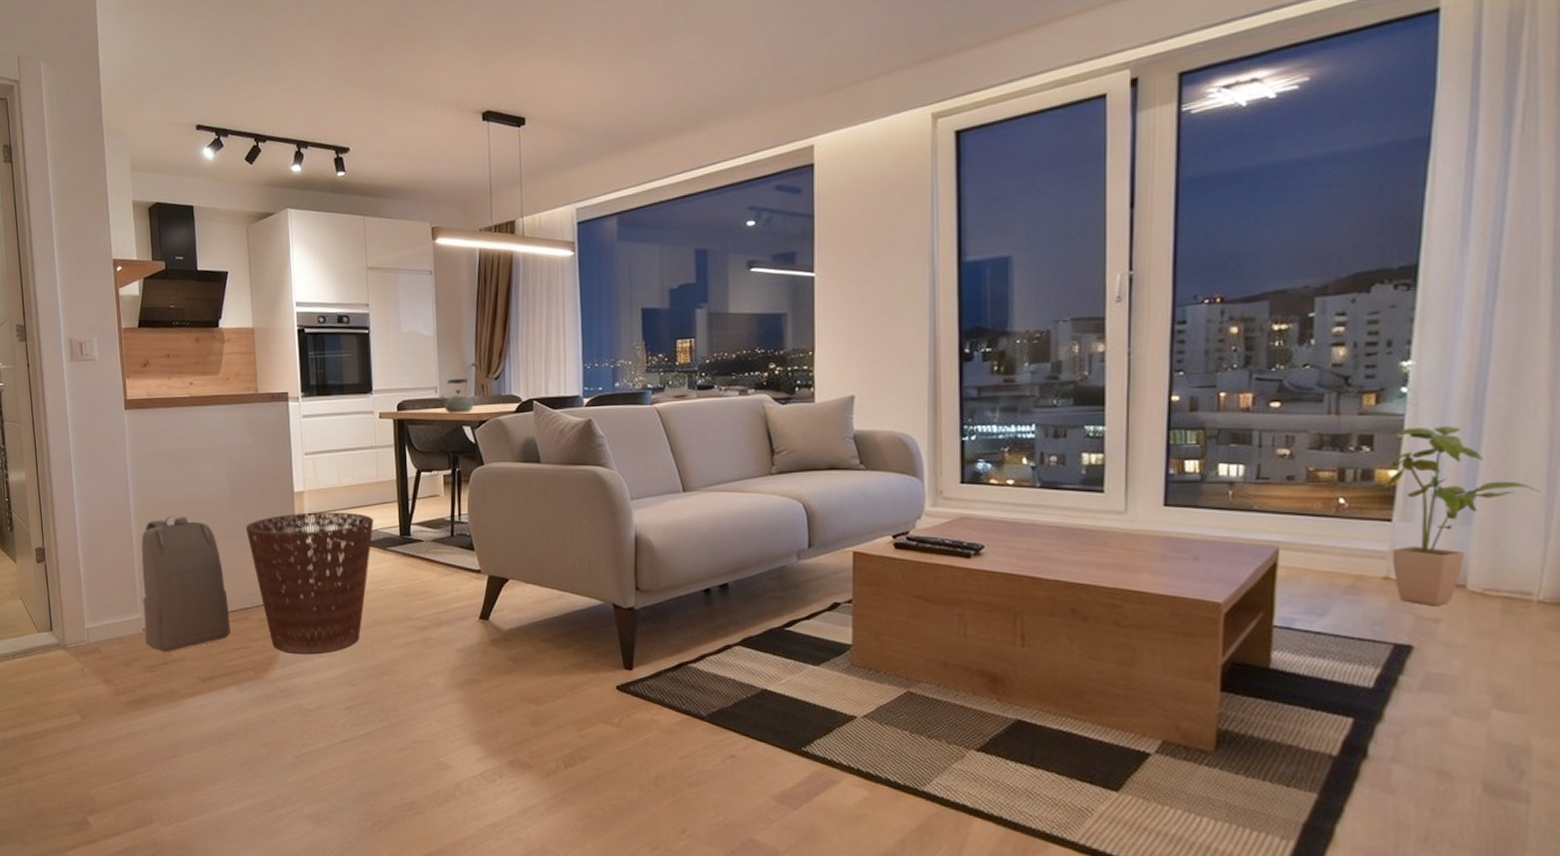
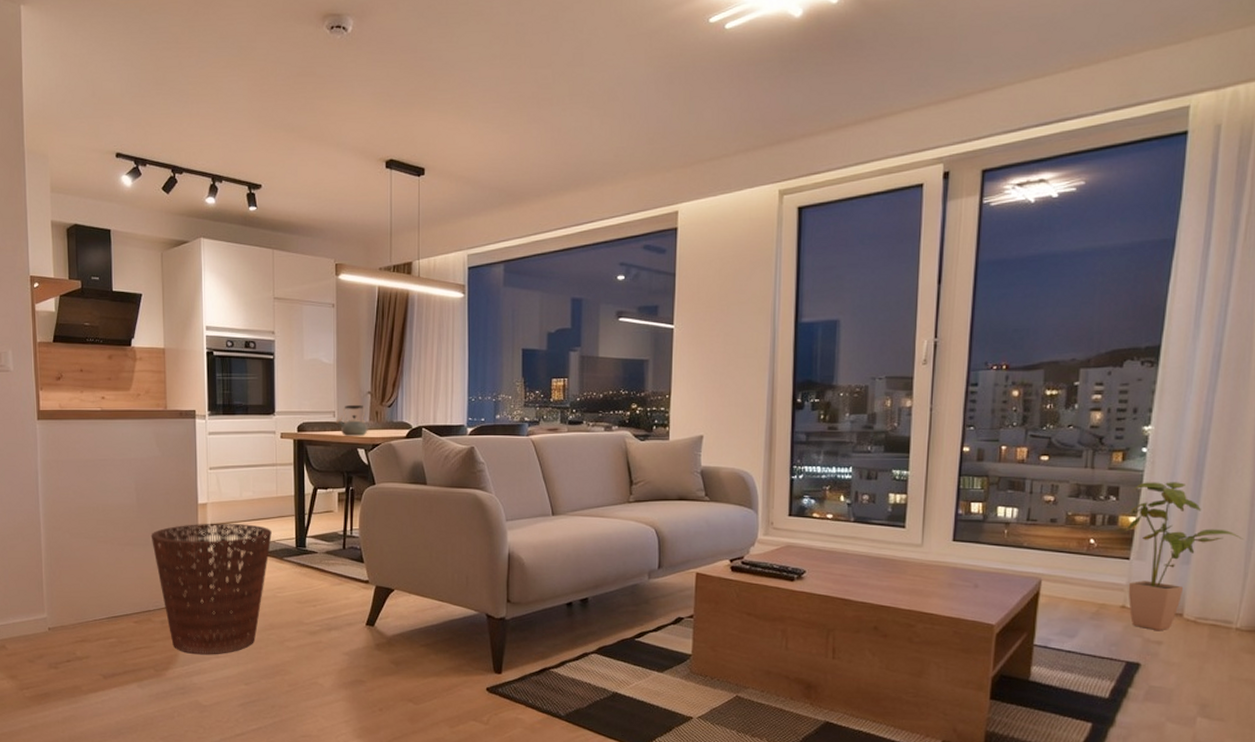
backpack: present [141,516,231,652] -> none [49,522,134,650]

